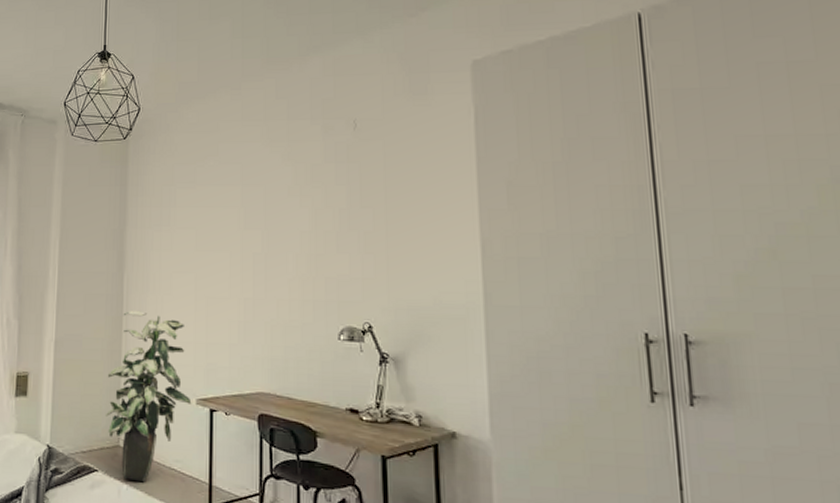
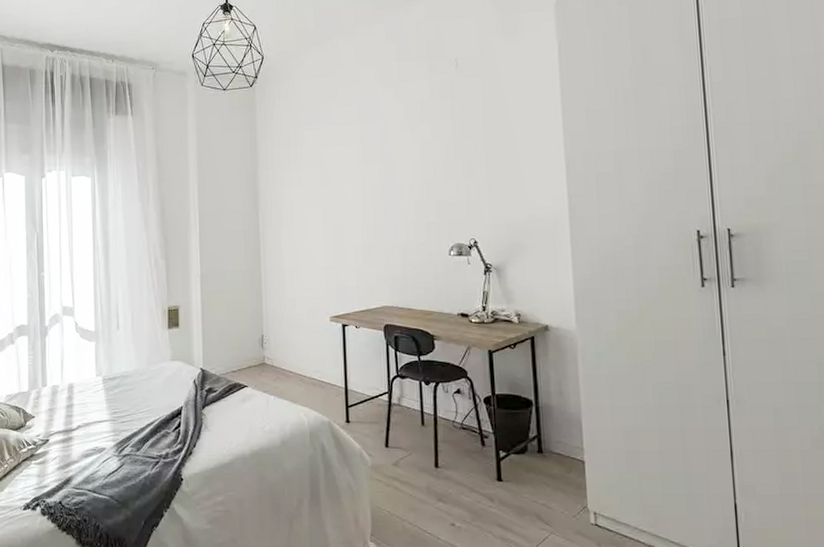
indoor plant: present [106,310,192,483] -> none [250,242,326,393]

